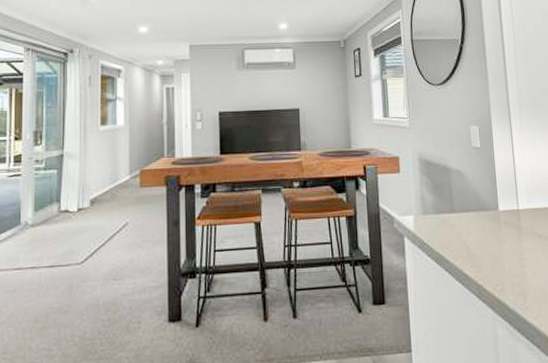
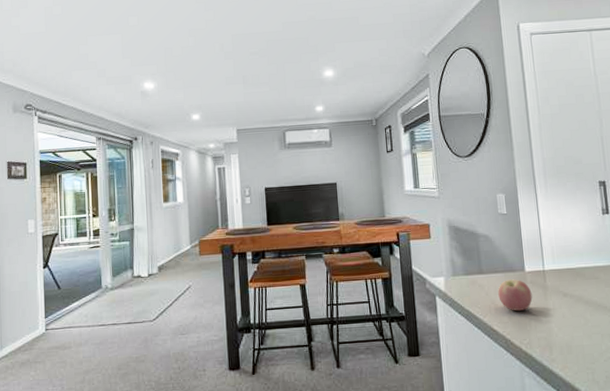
apple: none [470,219,506,254] -> present [498,279,533,311]

